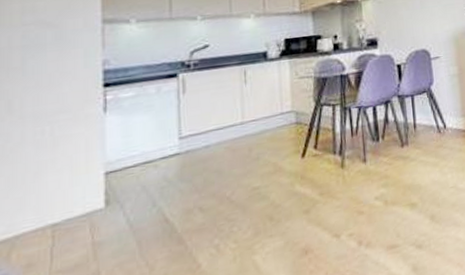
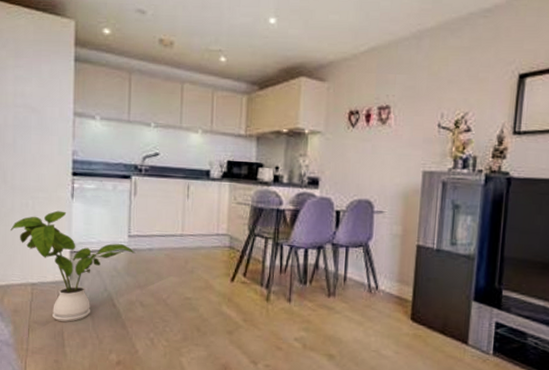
house plant: none [19,129,190,261] -> present [10,210,136,323]

